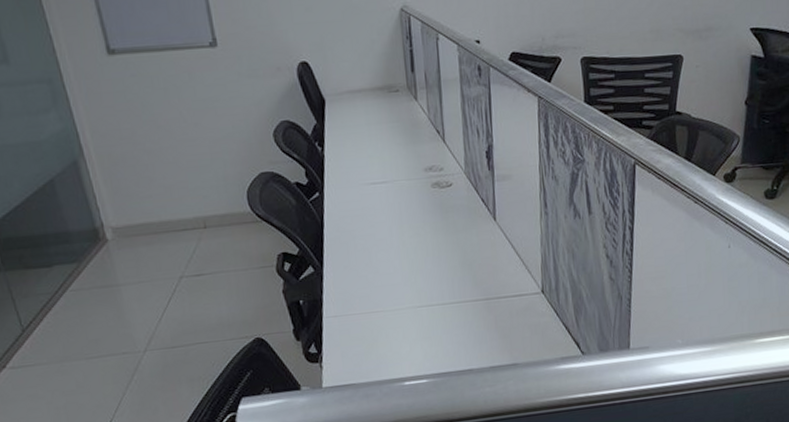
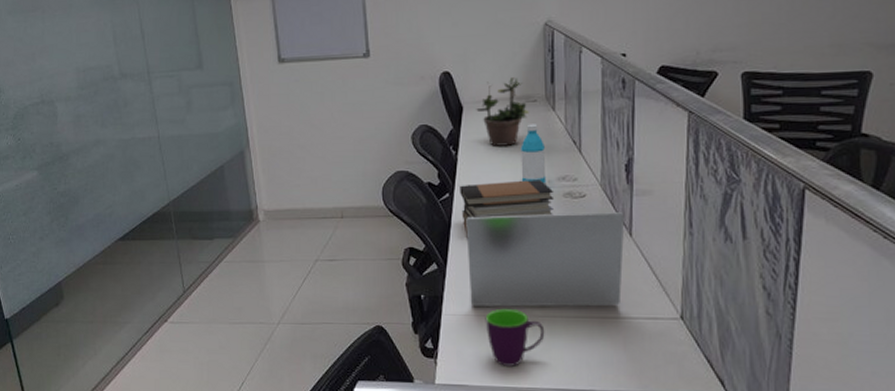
book stack: none [329,171,424,237] -> present [460,180,555,238]
potted plant: none [338,66,392,140] -> present [476,77,529,146]
laptop: none [338,198,490,305] -> present [466,212,625,307]
mug: none [366,302,424,360] -> present [485,308,545,366]
water bottle: none [387,114,415,176] -> present [520,124,547,184]

